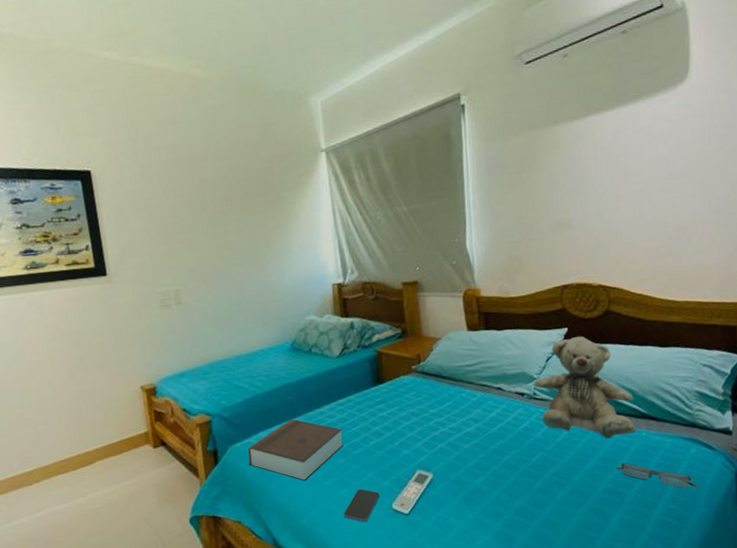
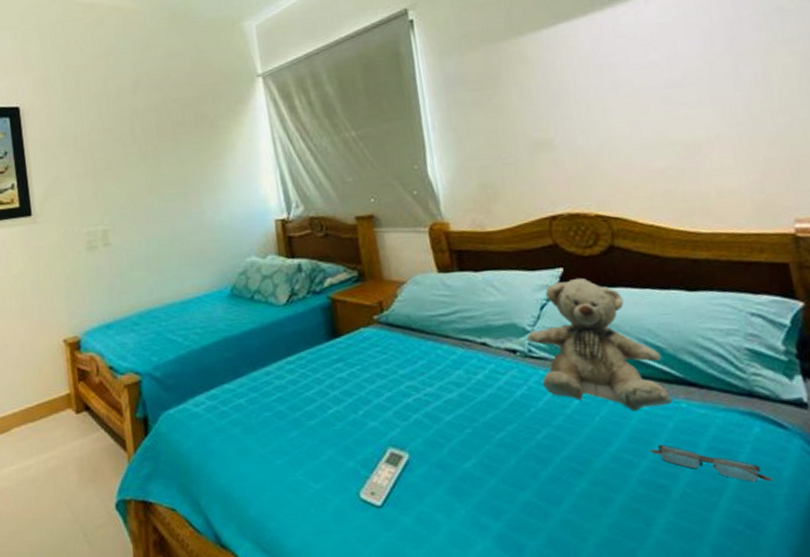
book: present [248,419,343,482] -> none [183,379,296,459]
smartphone: present [344,488,380,523] -> none [299,470,344,516]

